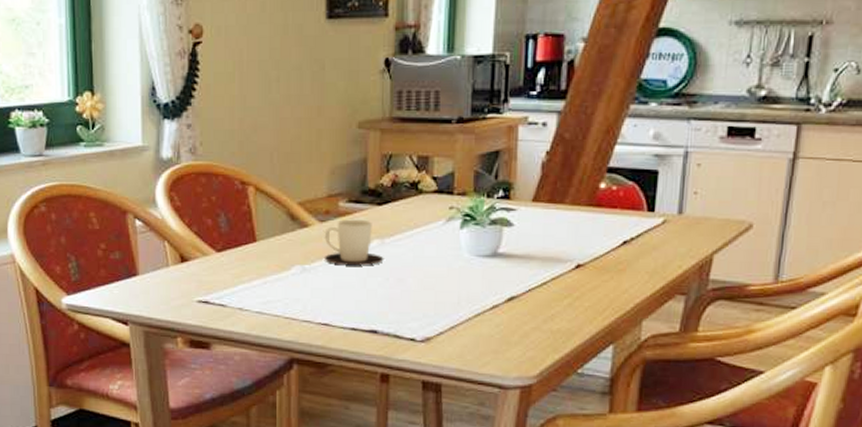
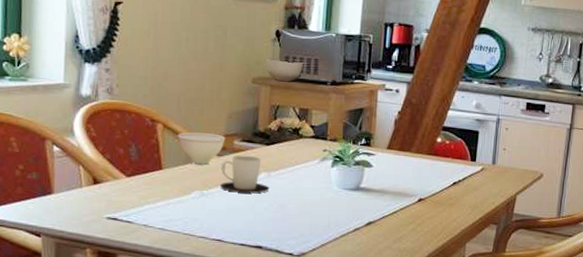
bowl: none [272,194,329,233] -> present [177,132,226,164]
bowl: none [373,94,424,124] -> present [265,58,306,83]

